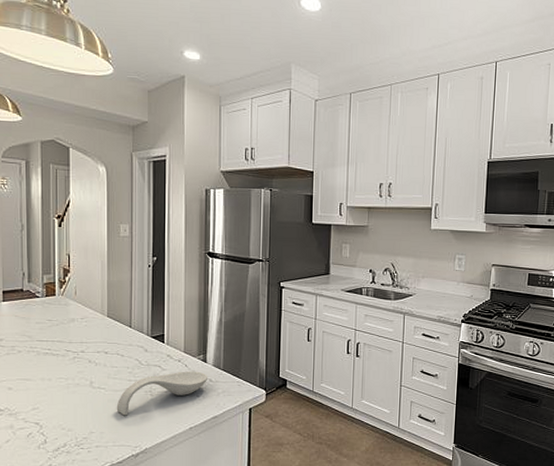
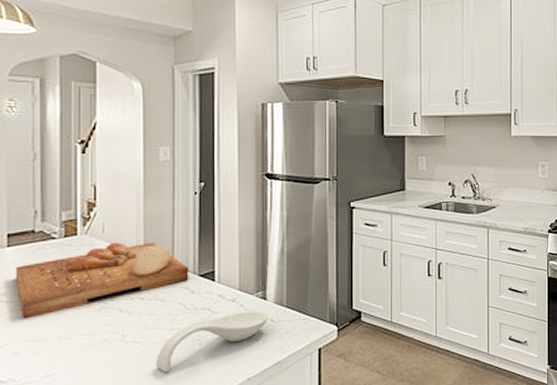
cutting board: none [9,304,144,362] -> present [15,242,189,319]

